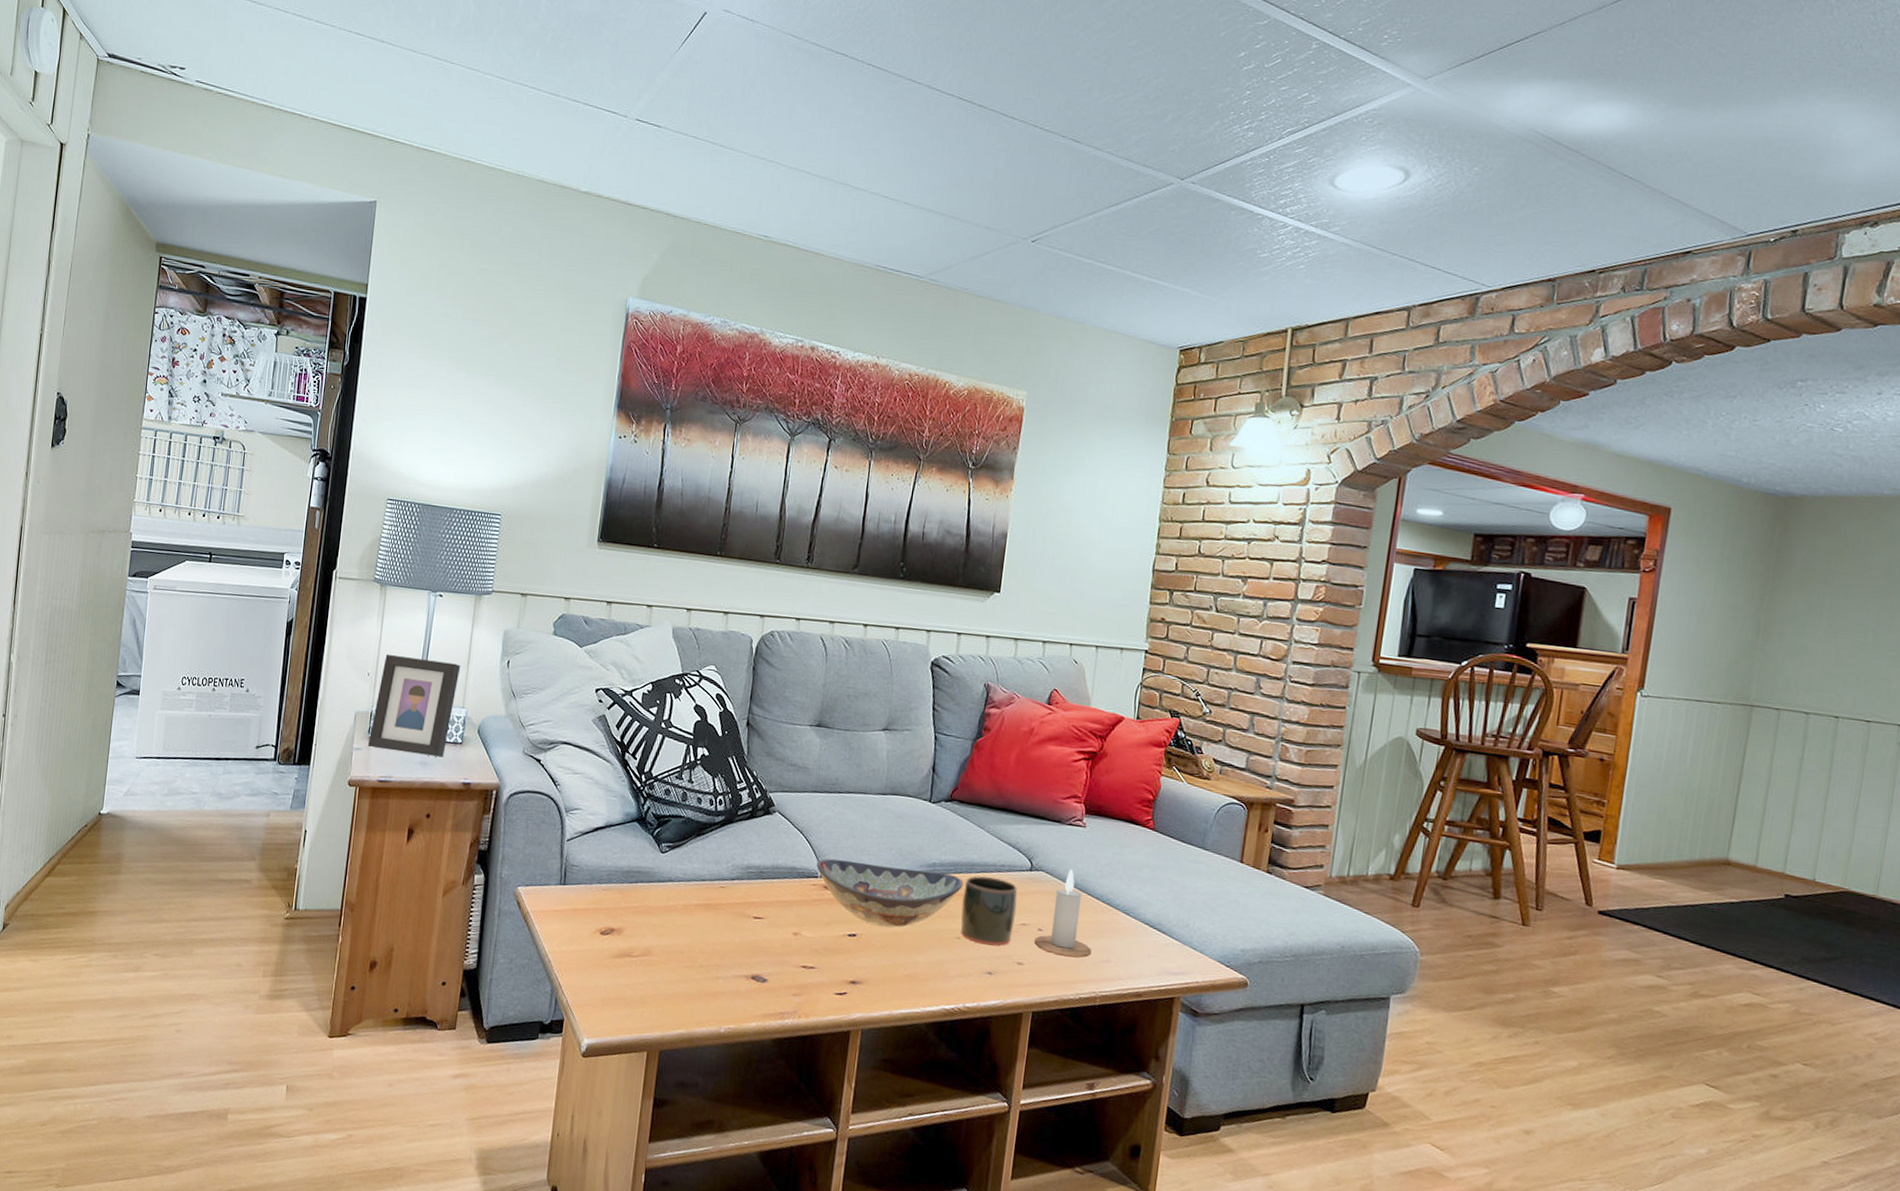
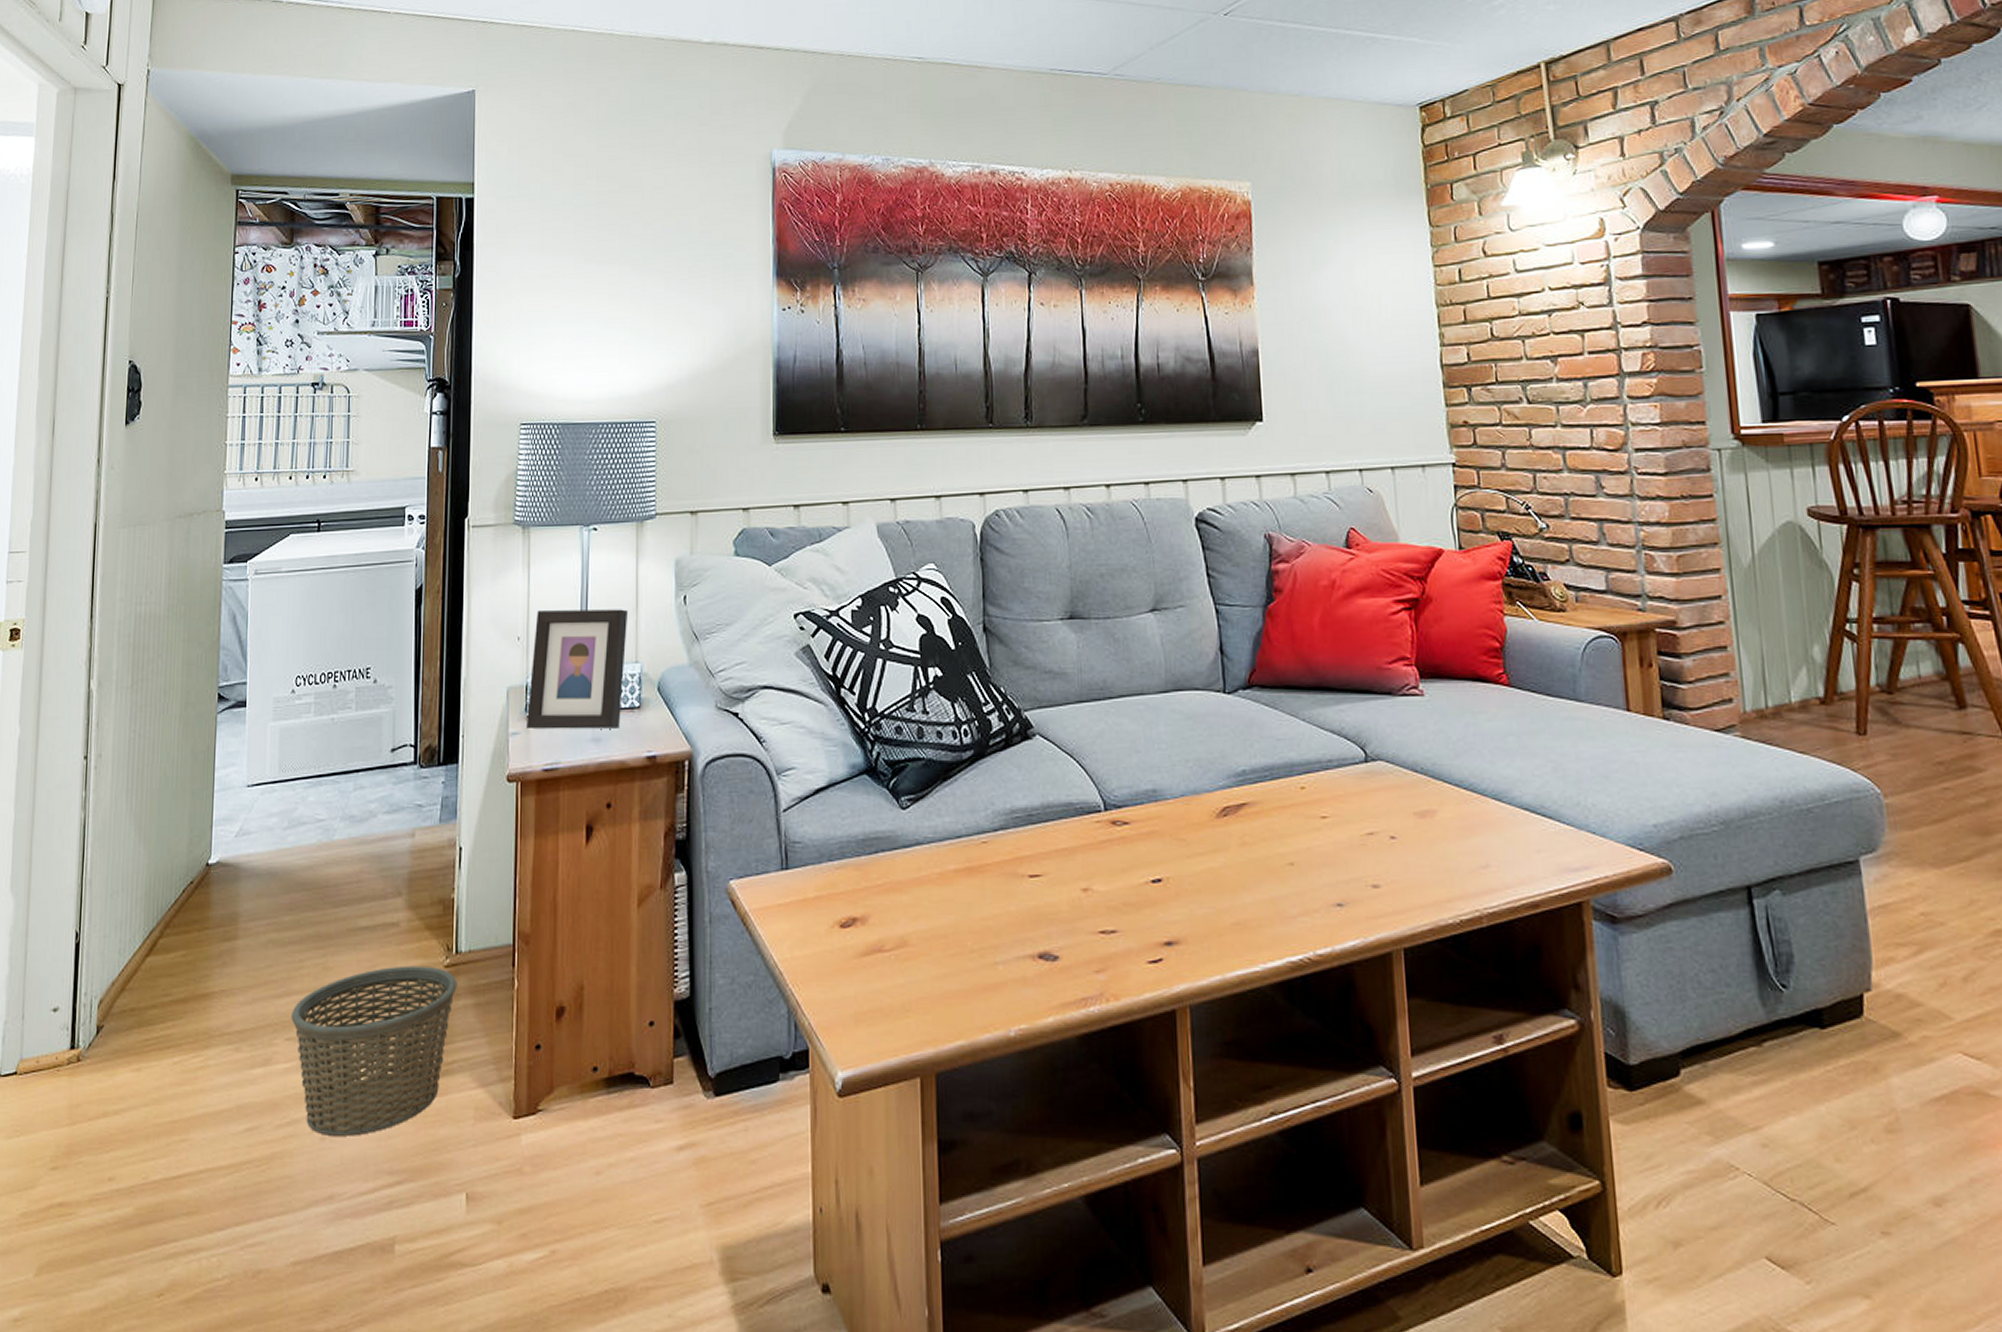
basket: none [159,912,294,1033] -> present [291,965,457,1136]
decorative bowl: present [816,858,963,928] -> none [1097,781,1285,863]
mug: present [960,876,1018,946] -> none [1286,778,1359,868]
candle: present [1034,869,1091,958] -> none [1388,752,1463,868]

